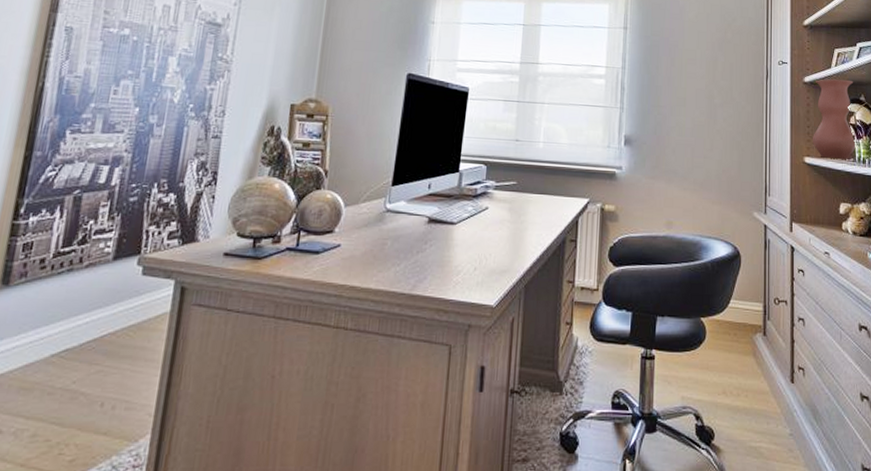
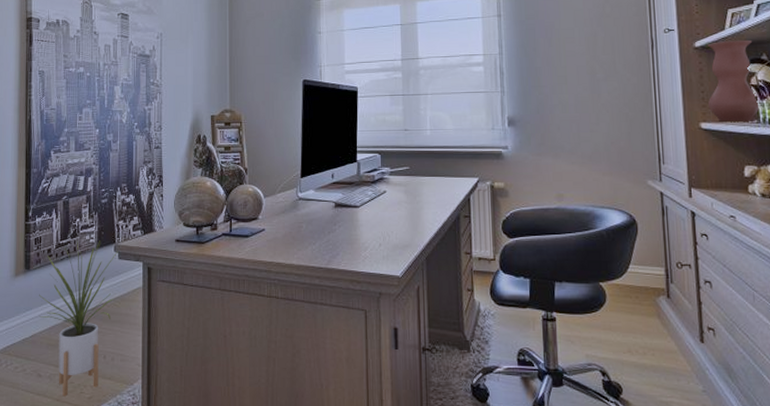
house plant: none [13,249,142,460] -> present [39,240,118,397]

